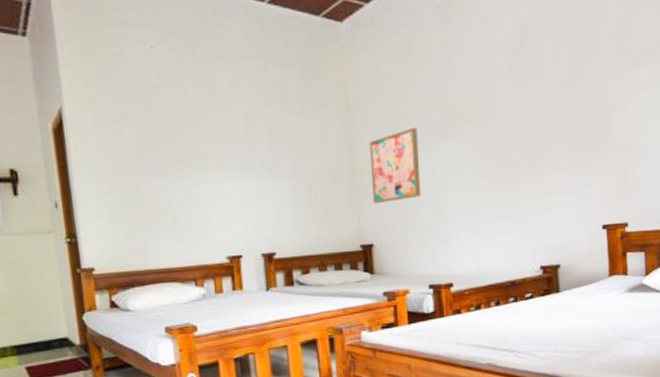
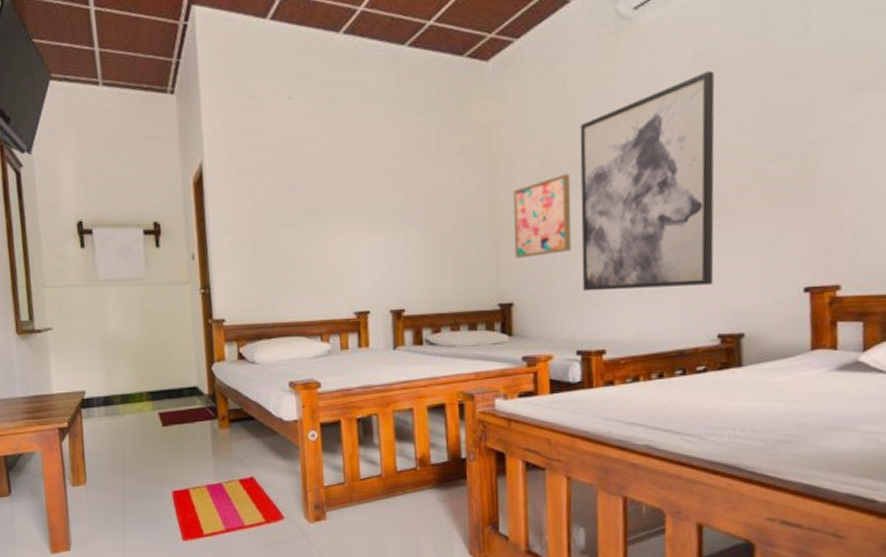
wall art: none [424,42,535,232] -> present [580,70,715,292]

